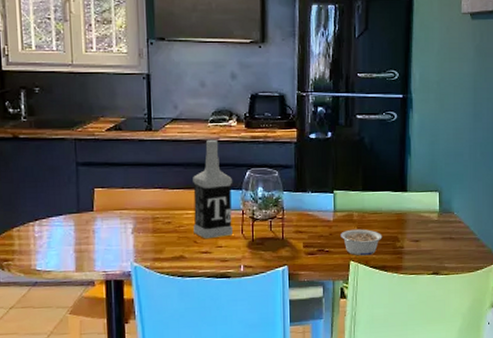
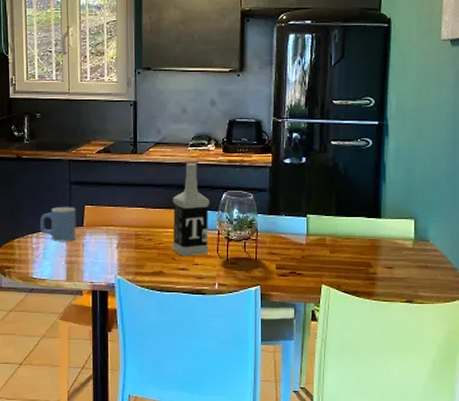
mug: none [43,190,86,229] -> present [40,207,77,242]
legume: present [341,229,383,256] -> none [313,253,355,280]

